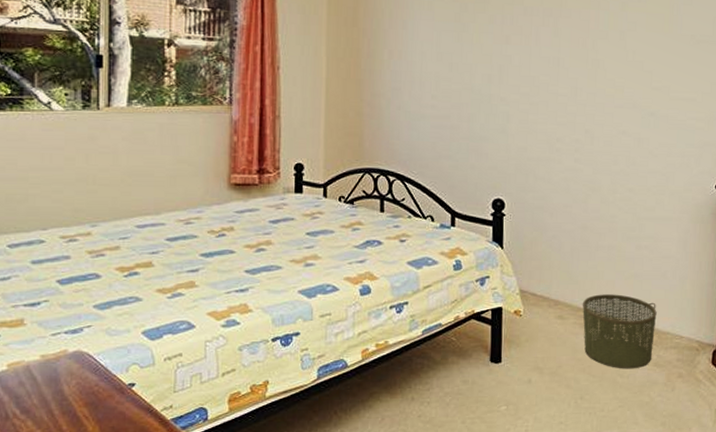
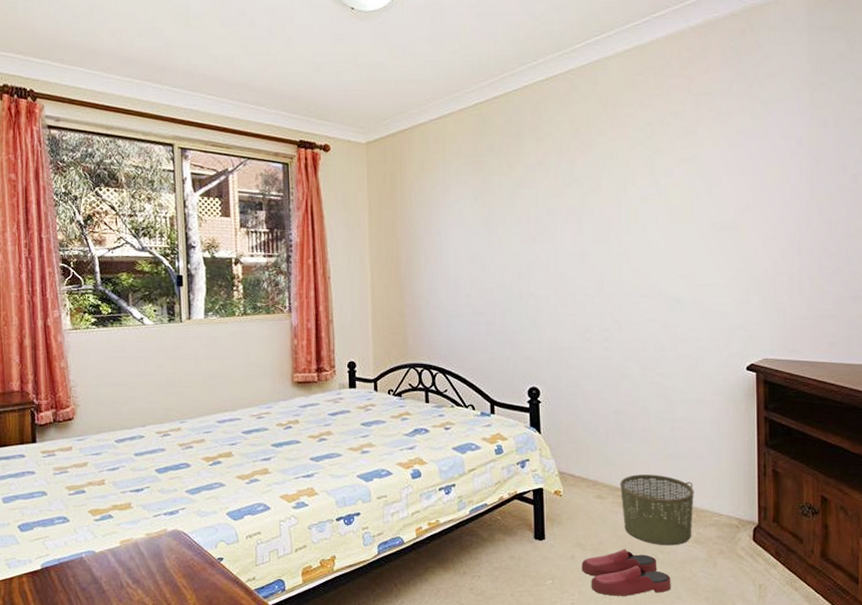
slippers: none [538,372,629,422] -> present [582,549,671,596]

